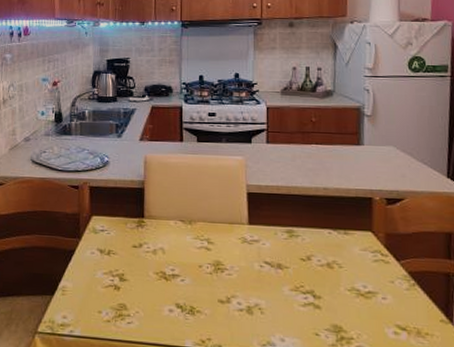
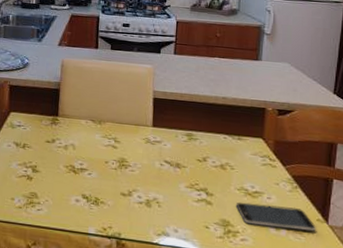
smartphone: none [347,304,440,333] -> present [235,202,316,231]

